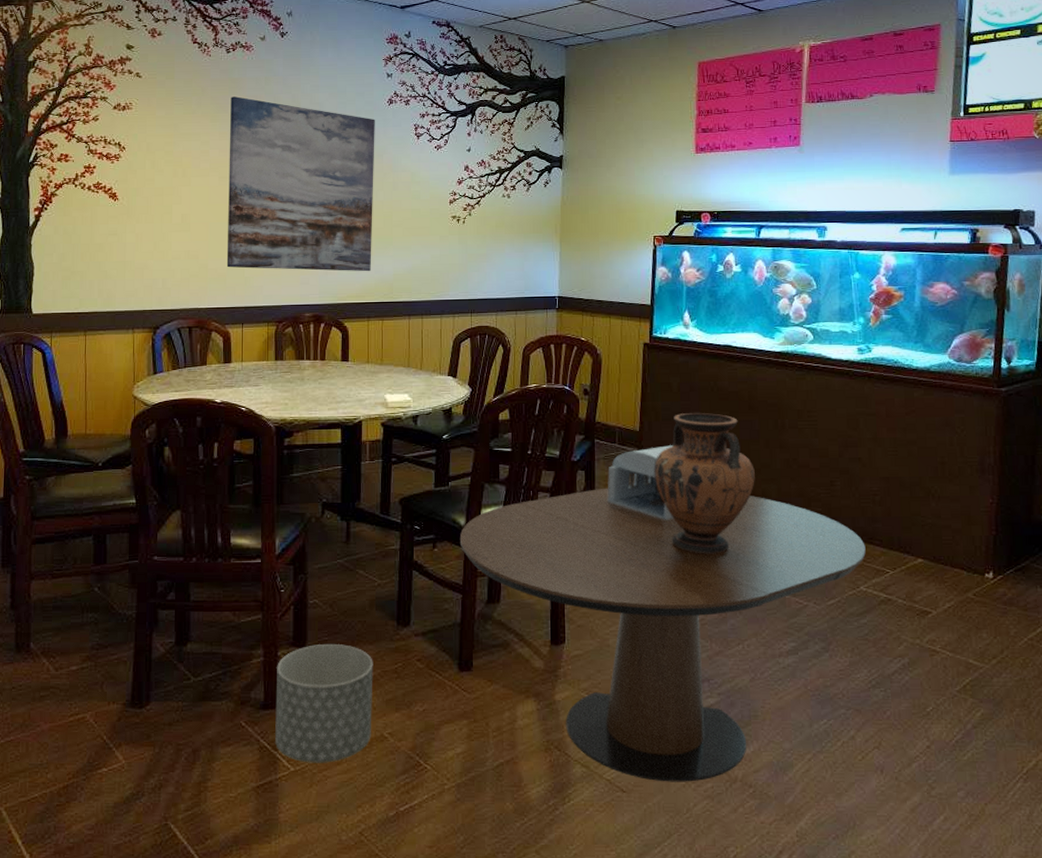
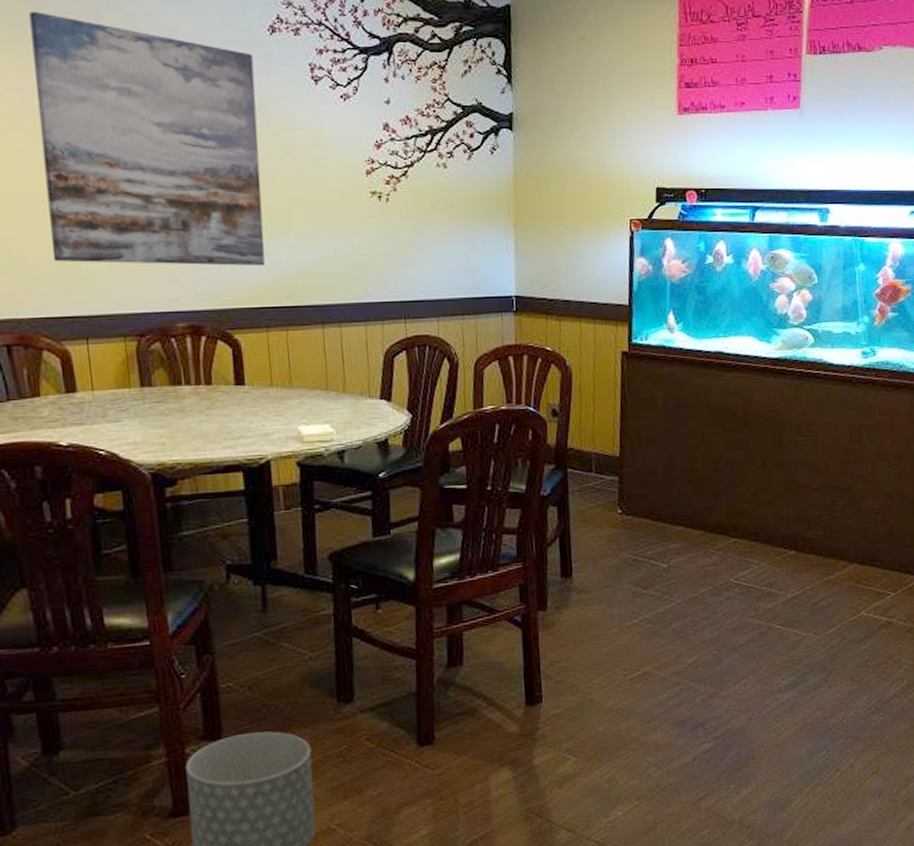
dining table: present [459,487,866,782] -> none [408,523,867,836]
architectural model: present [607,445,673,520] -> none [584,471,661,557]
vase: present [653,413,755,554] -> none [637,432,751,592]

